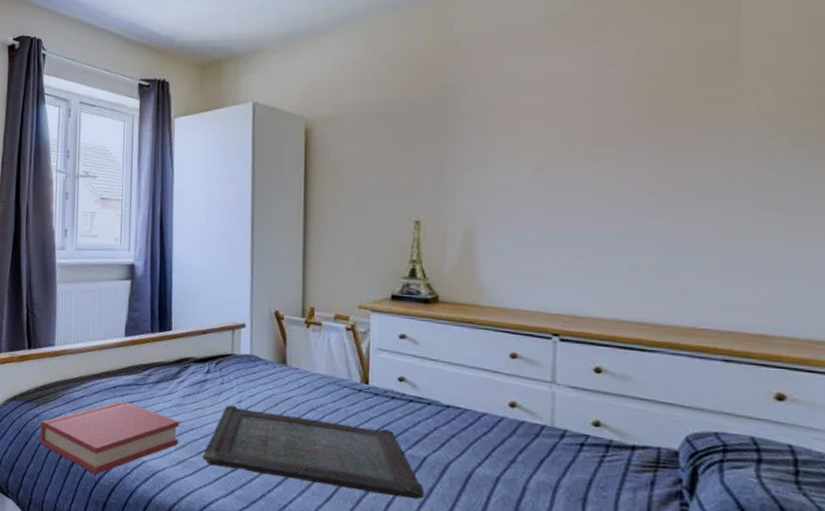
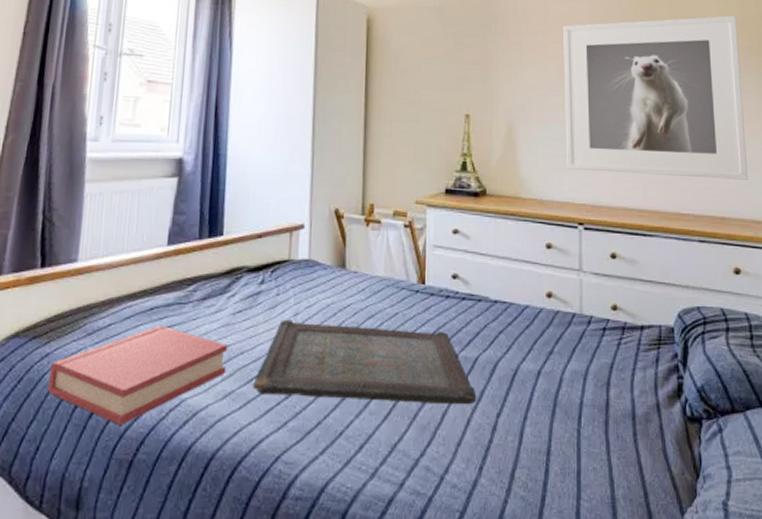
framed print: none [539,90,809,293] -> present [564,15,748,180]

